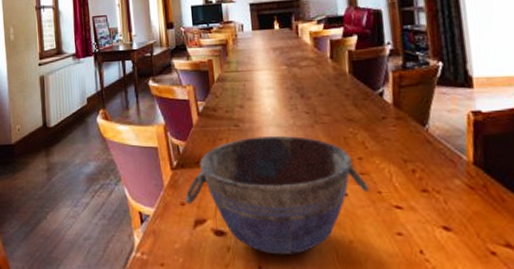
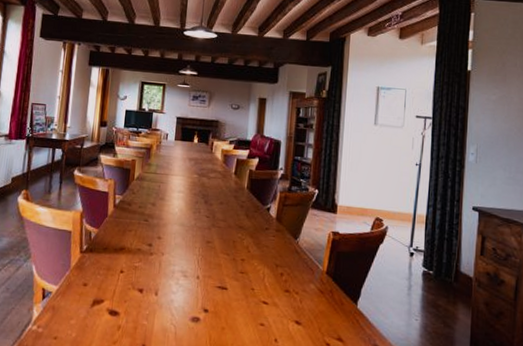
bowl: present [185,136,370,255] -> none [88,232,246,336]

